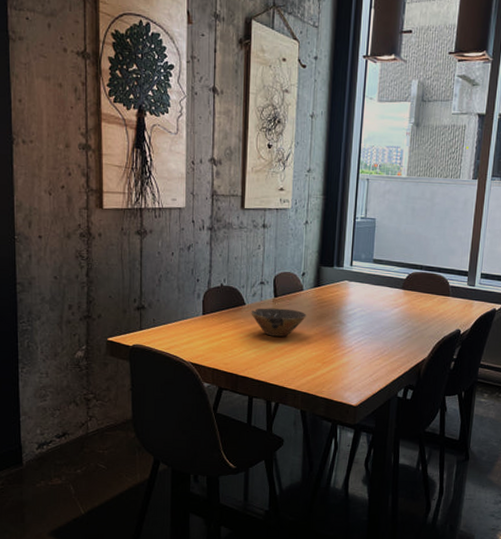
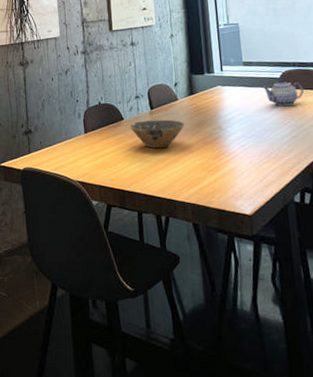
teapot: none [387,281,425,308] -> present [262,79,304,107]

